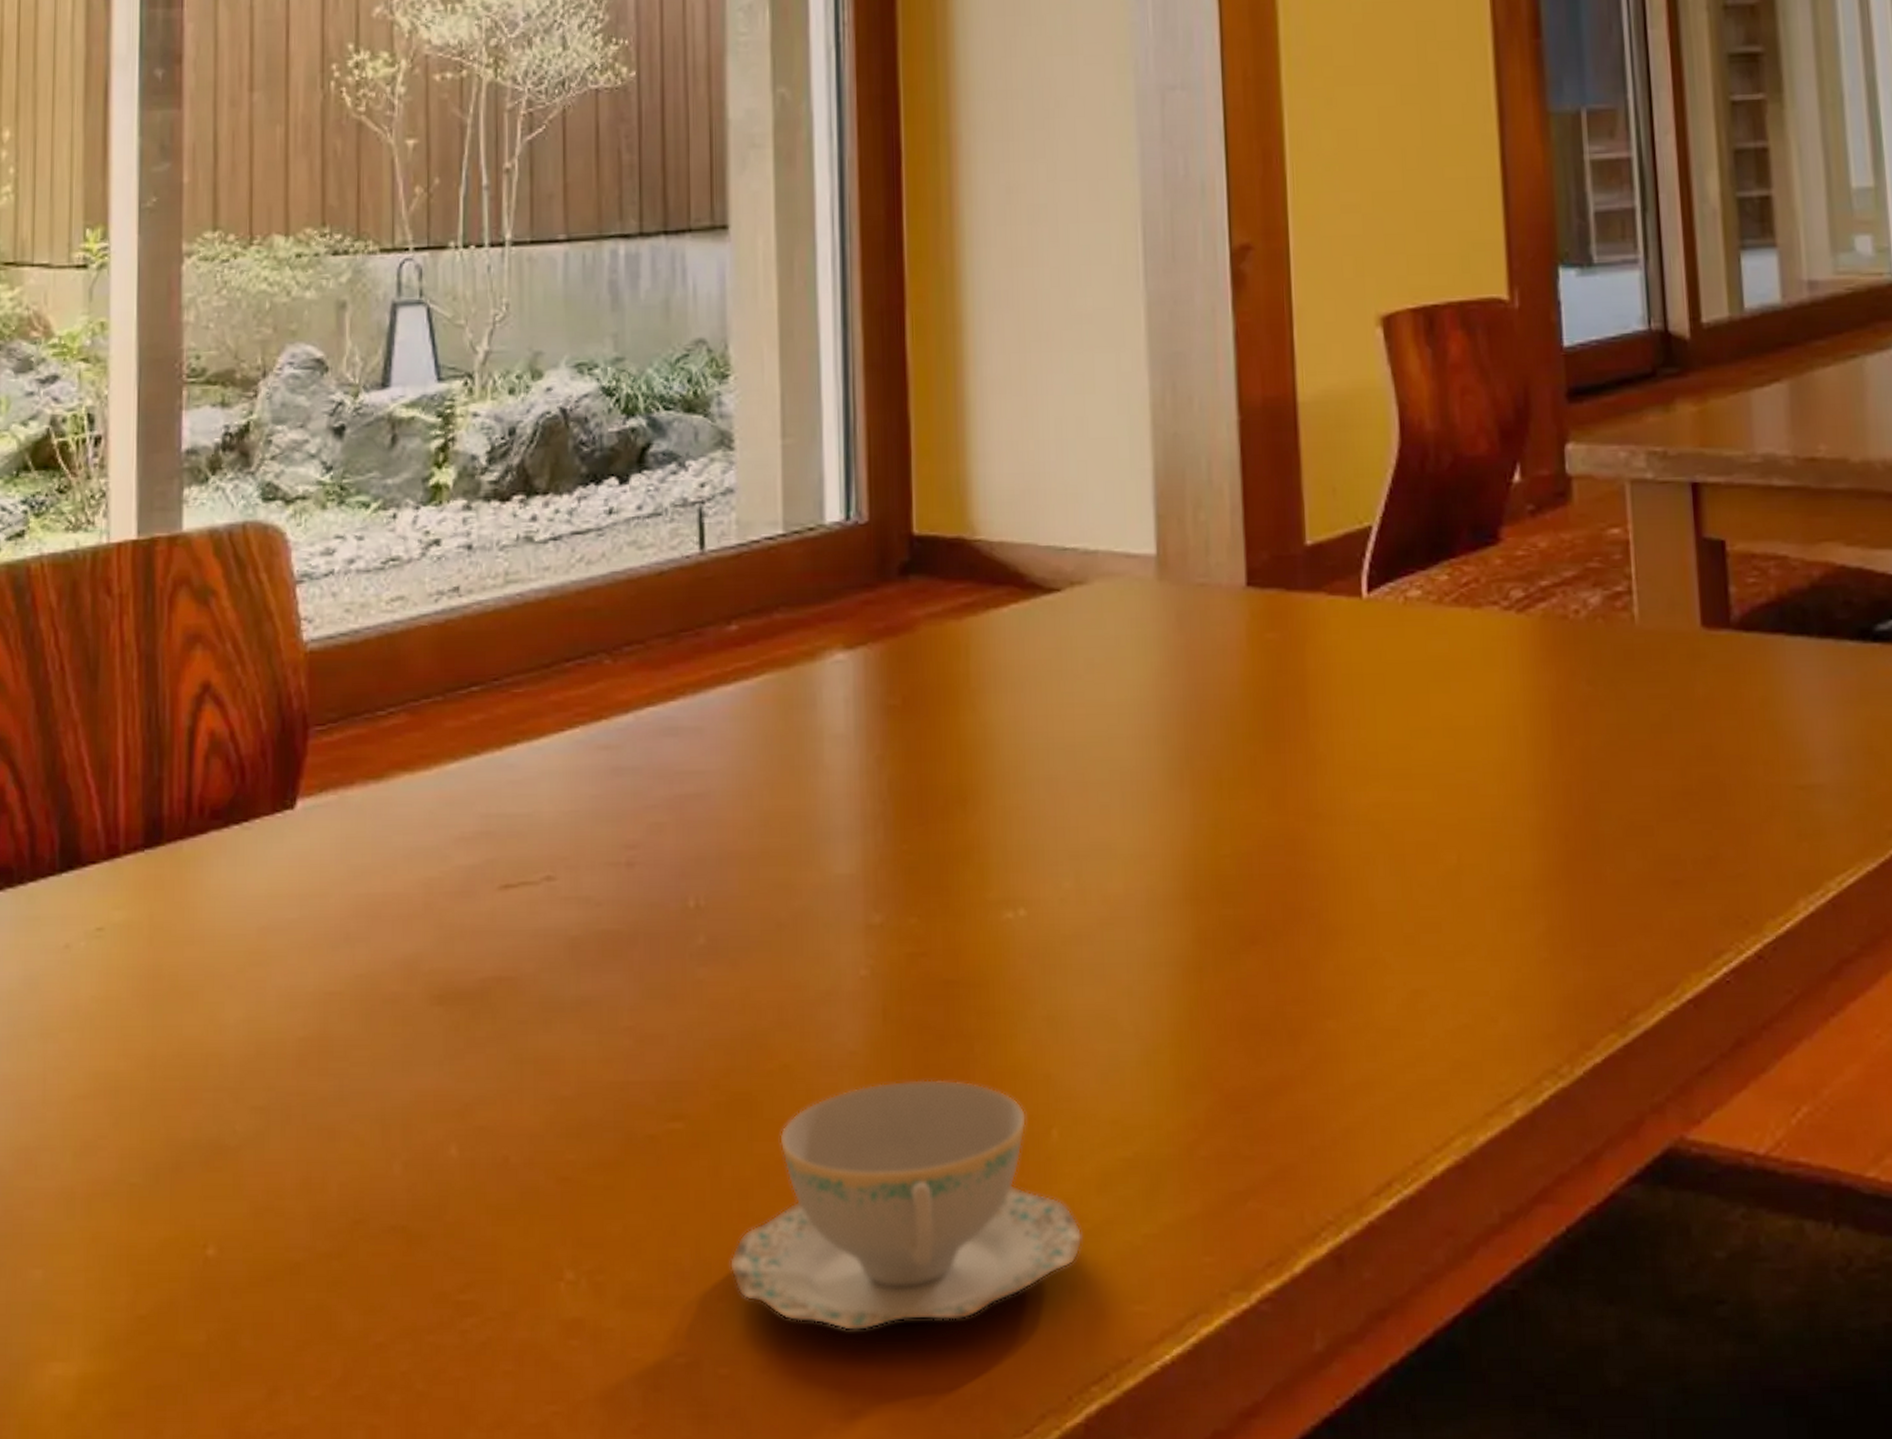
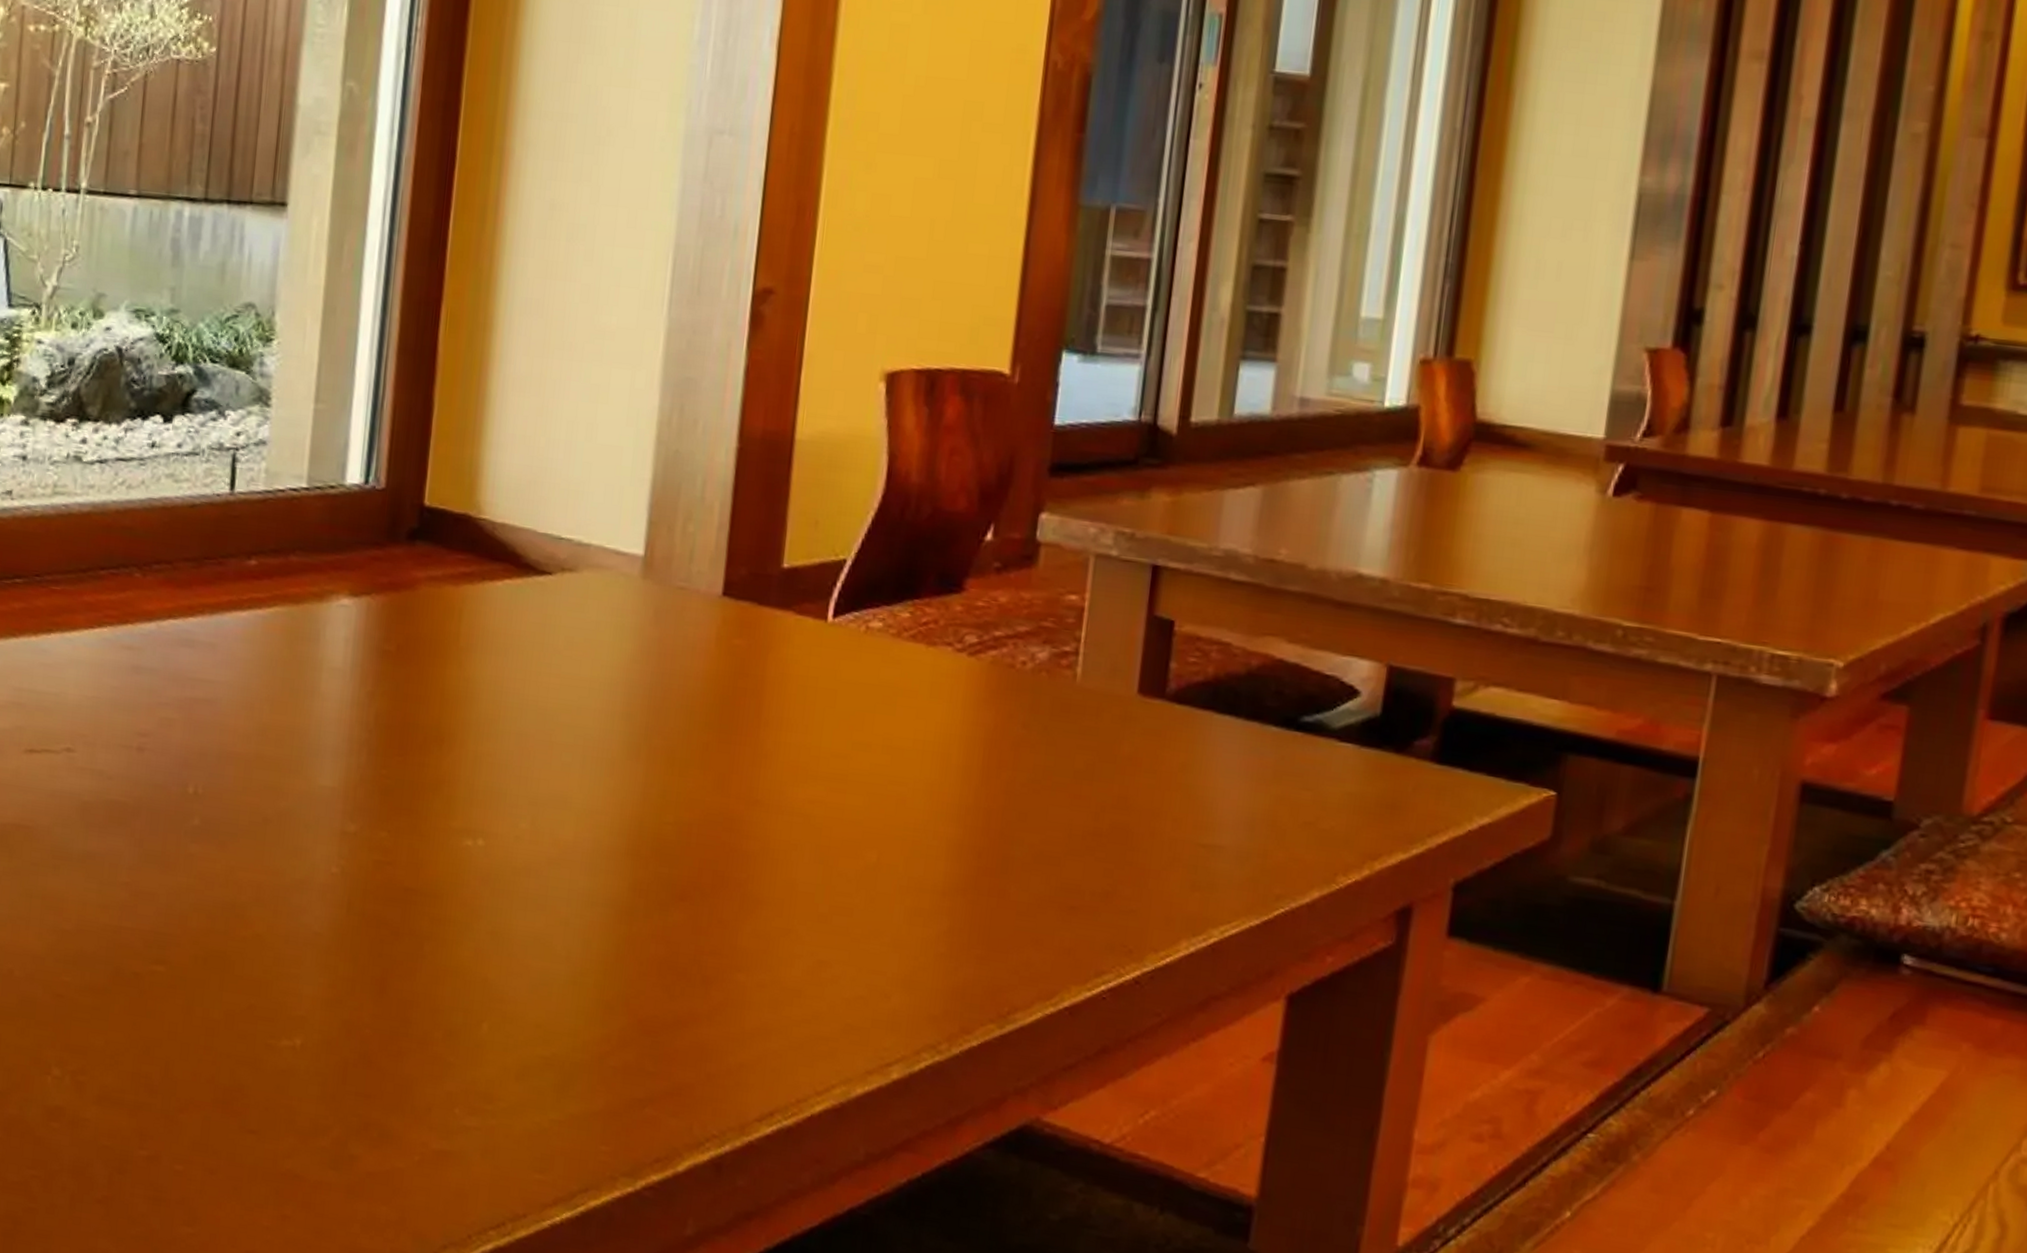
teacup: present [729,1079,1083,1332] -> none [192,962,498,1161]

